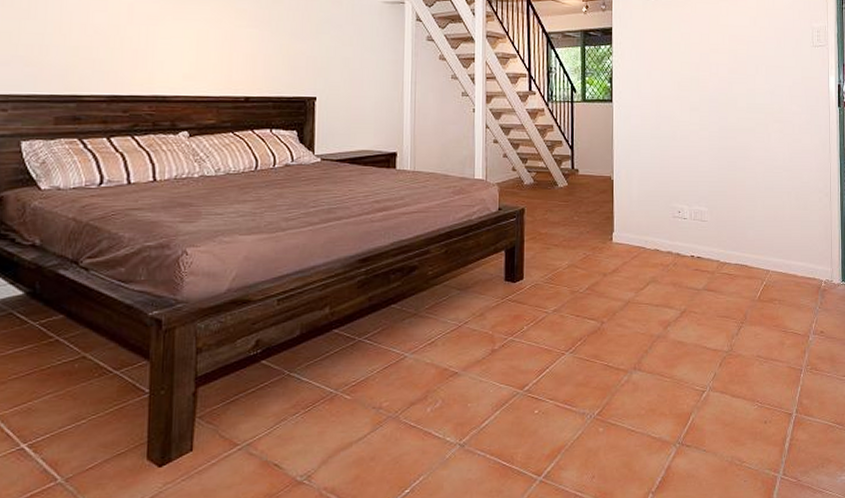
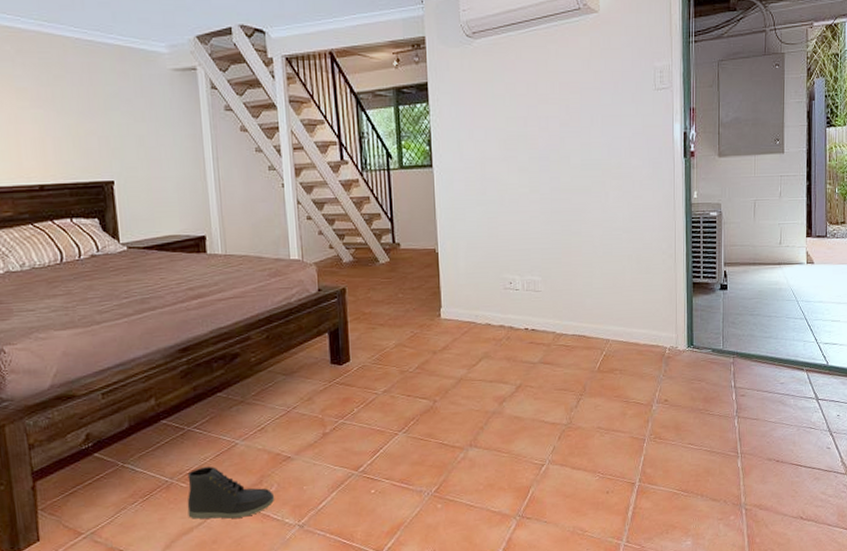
sneaker: none [349,378,439,435] -> present [187,466,275,519]

